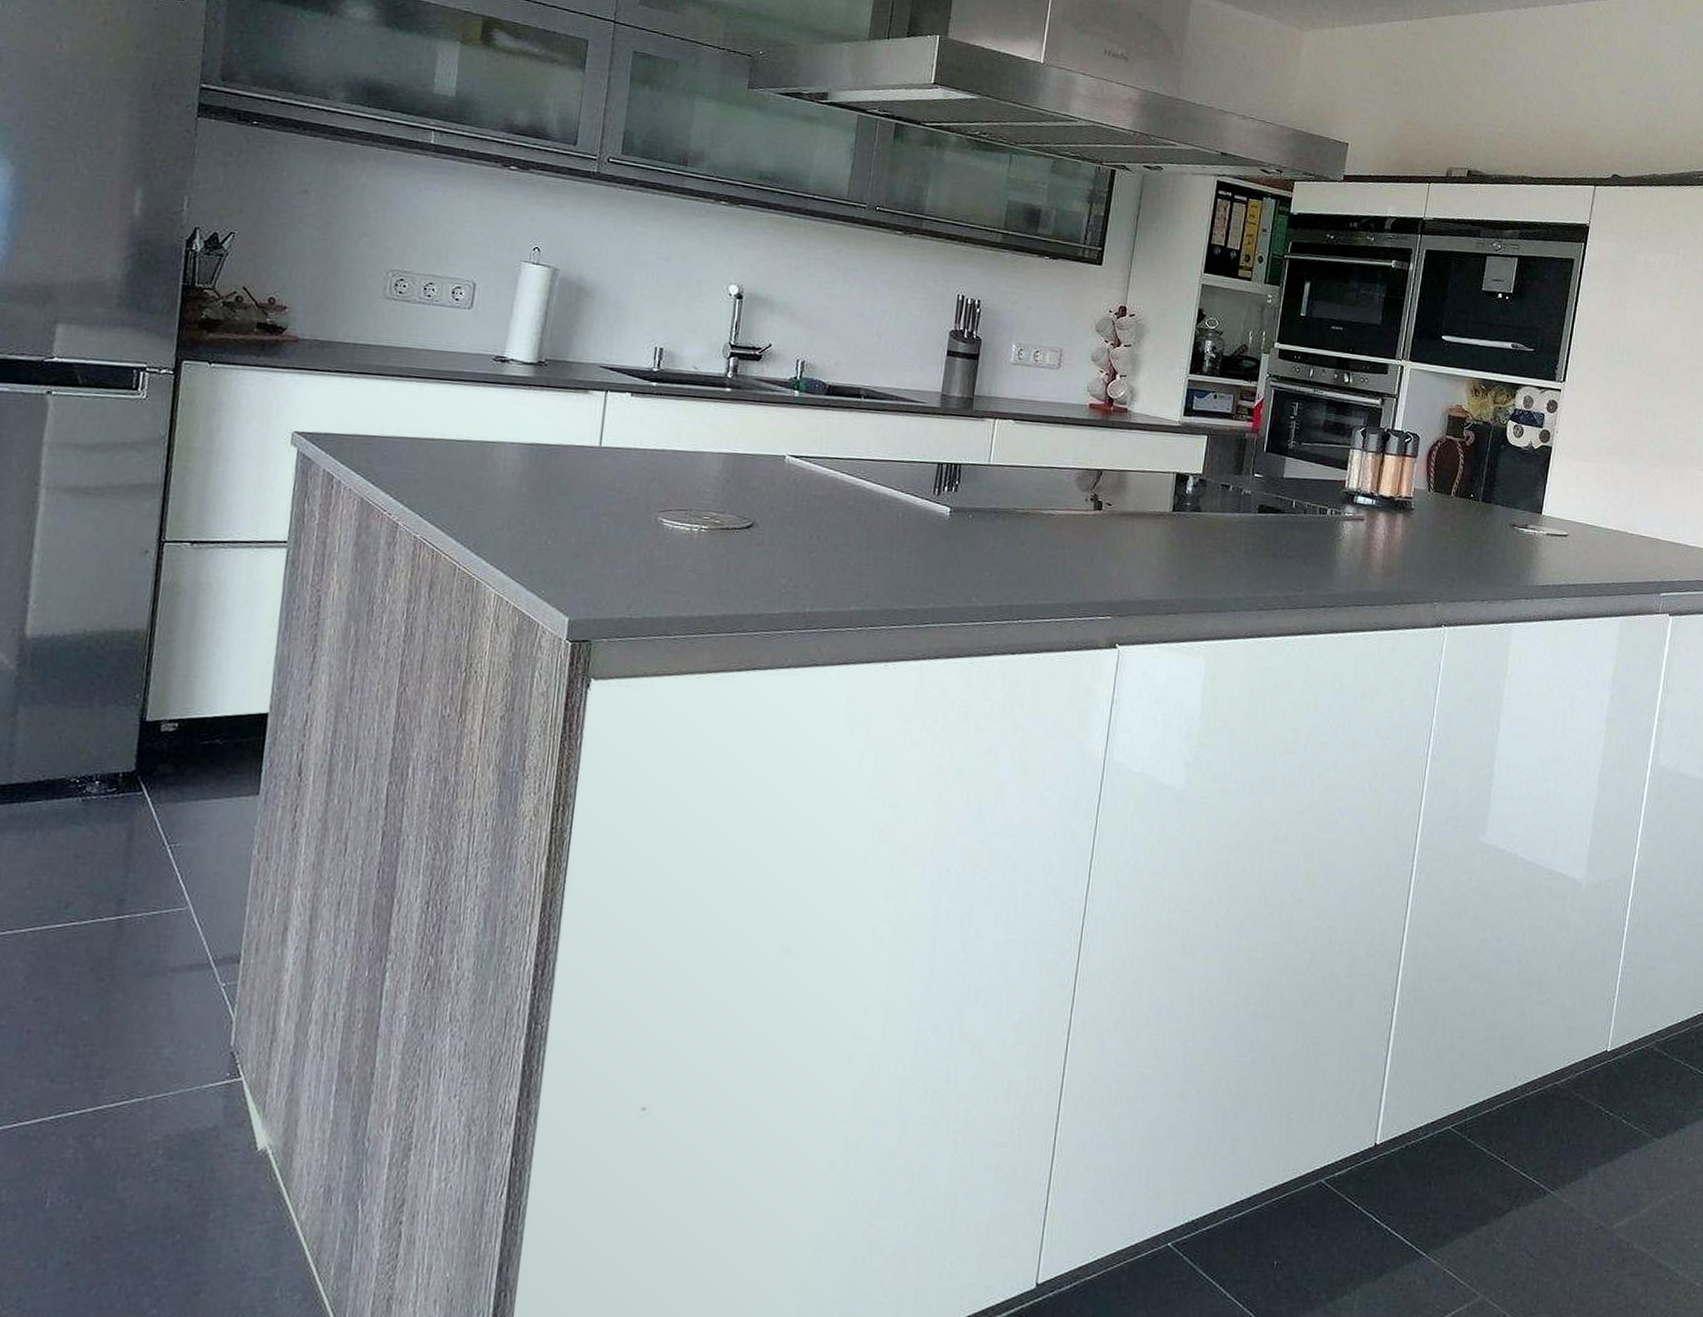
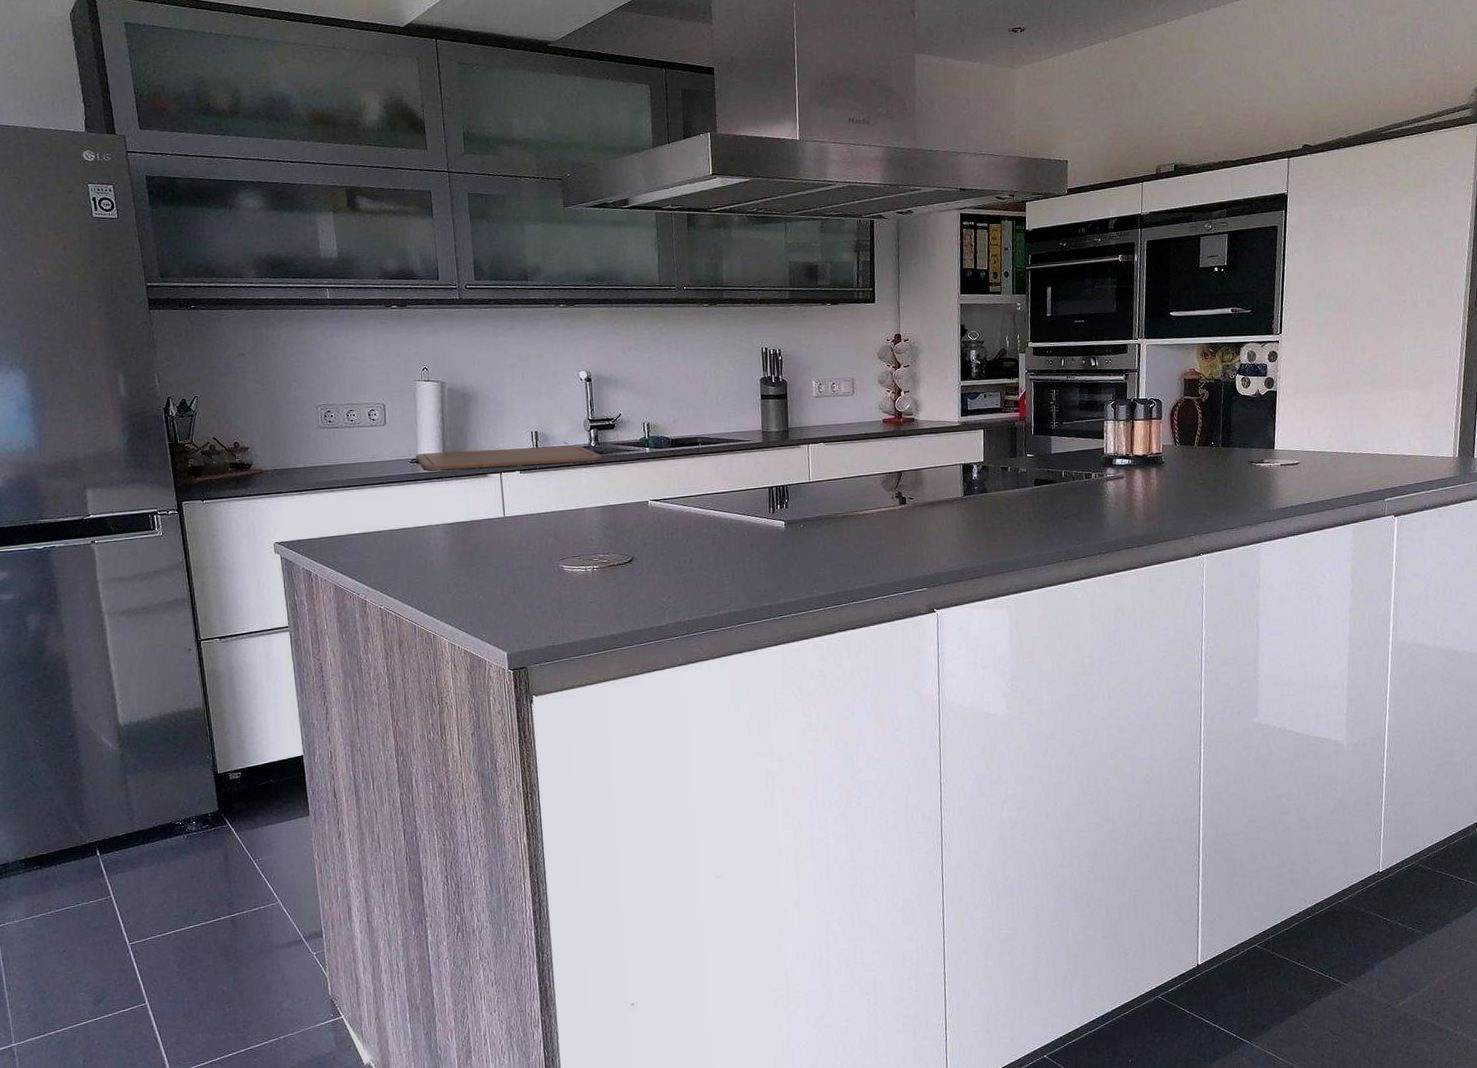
chopping board: none [501,351,739,397] -> present [416,445,603,471]

